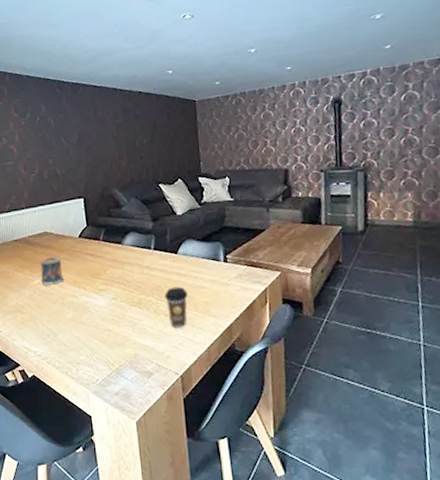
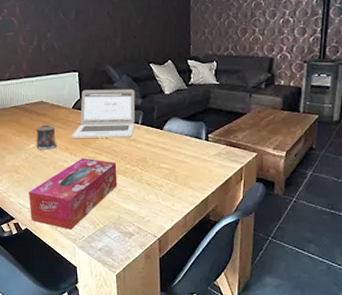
tissue box: none [35,290,132,373] -> present [29,157,117,230]
laptop: none [79,212,147,270] -> present [71,89,135,138]
coffee cup: present [164,286,188,330] -> none [148,159,170,198]

